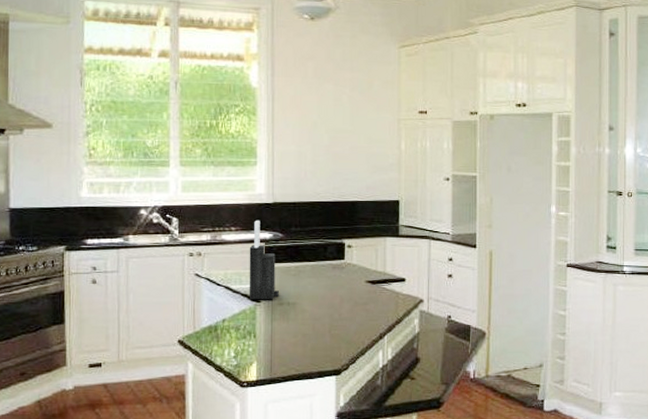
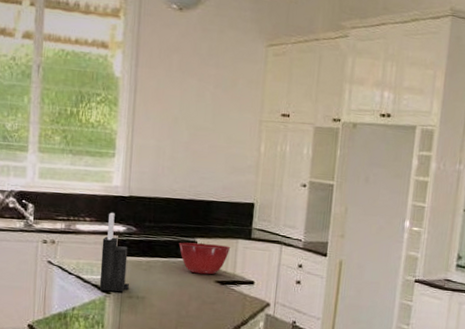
mixing bowl: none [326,244,379,275] -> present [178,242,231,275]

